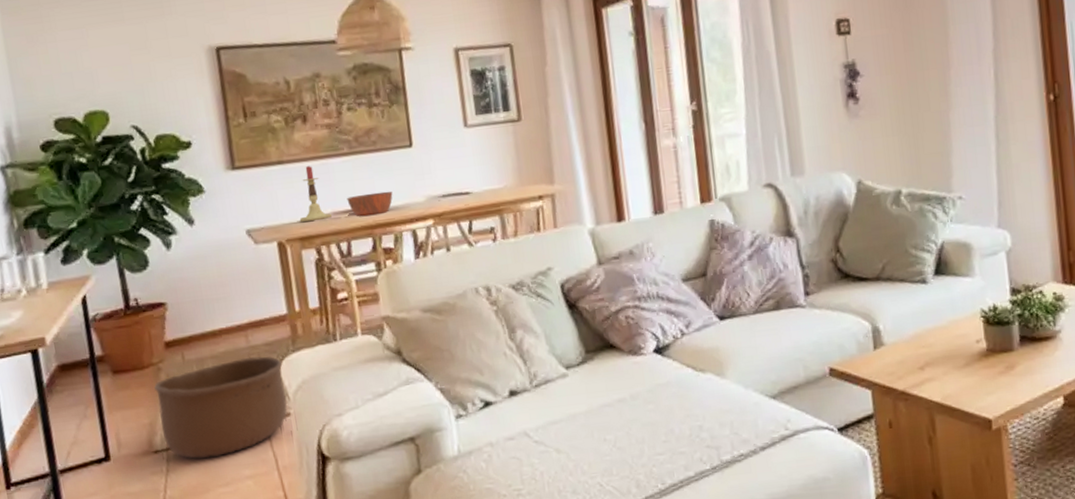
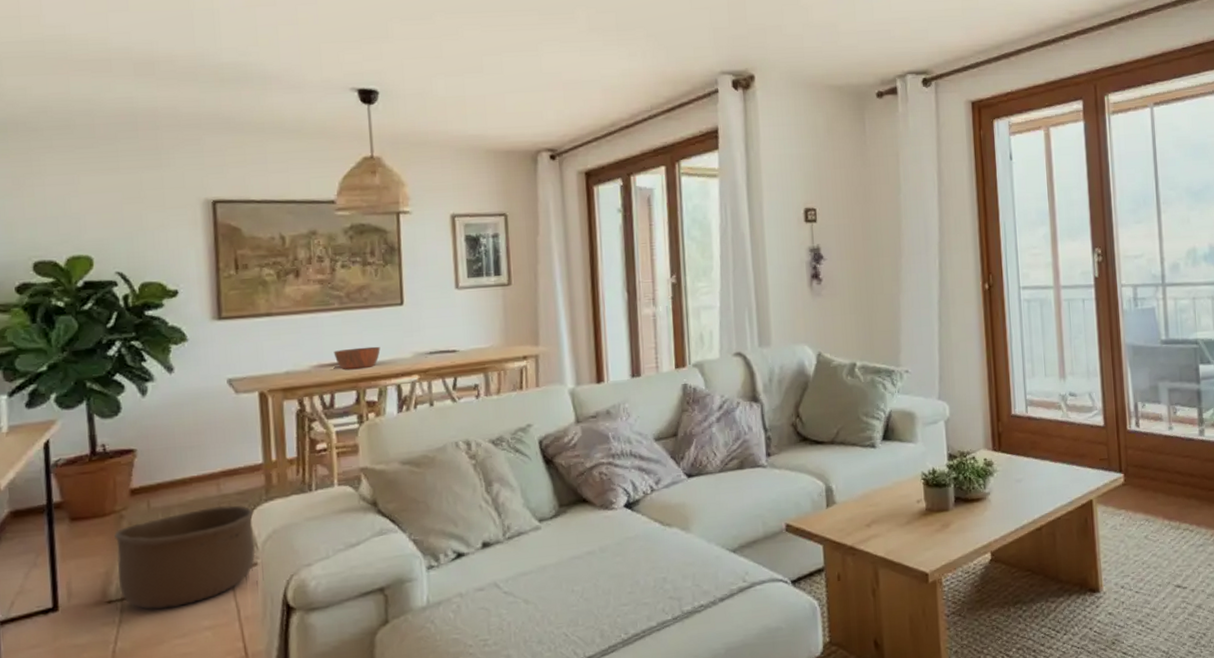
candlestick: present [299,166,333,223] -> none [283,319,318,374]

